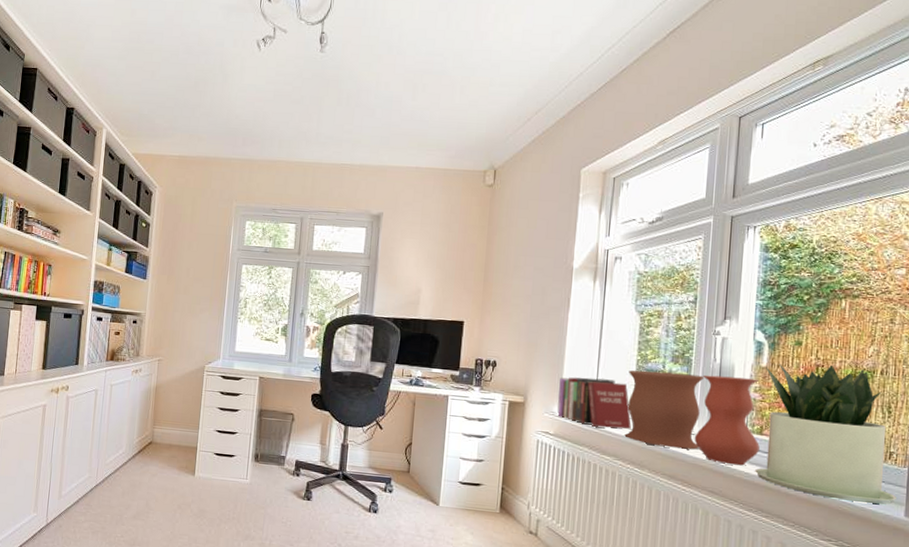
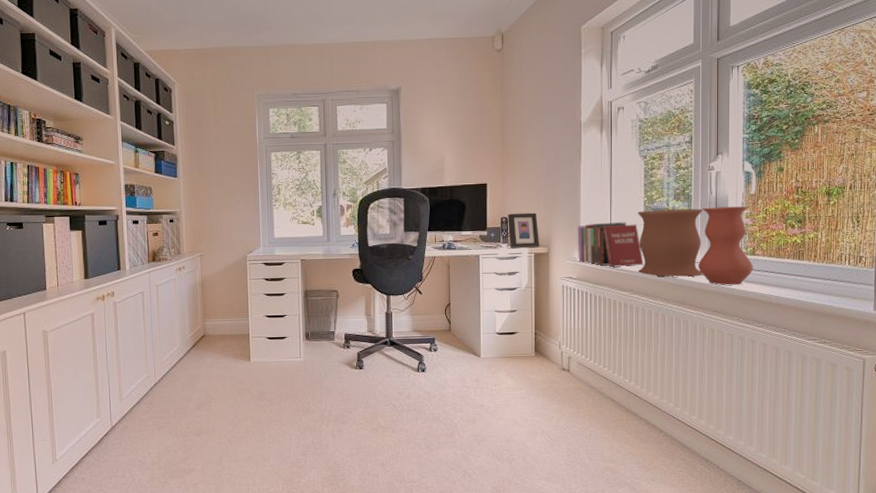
picture frame: none [482,355,516,396] -> present [508,212,539,249]
planter: present [754,364,898,505] -> none [750,186,868,304]

